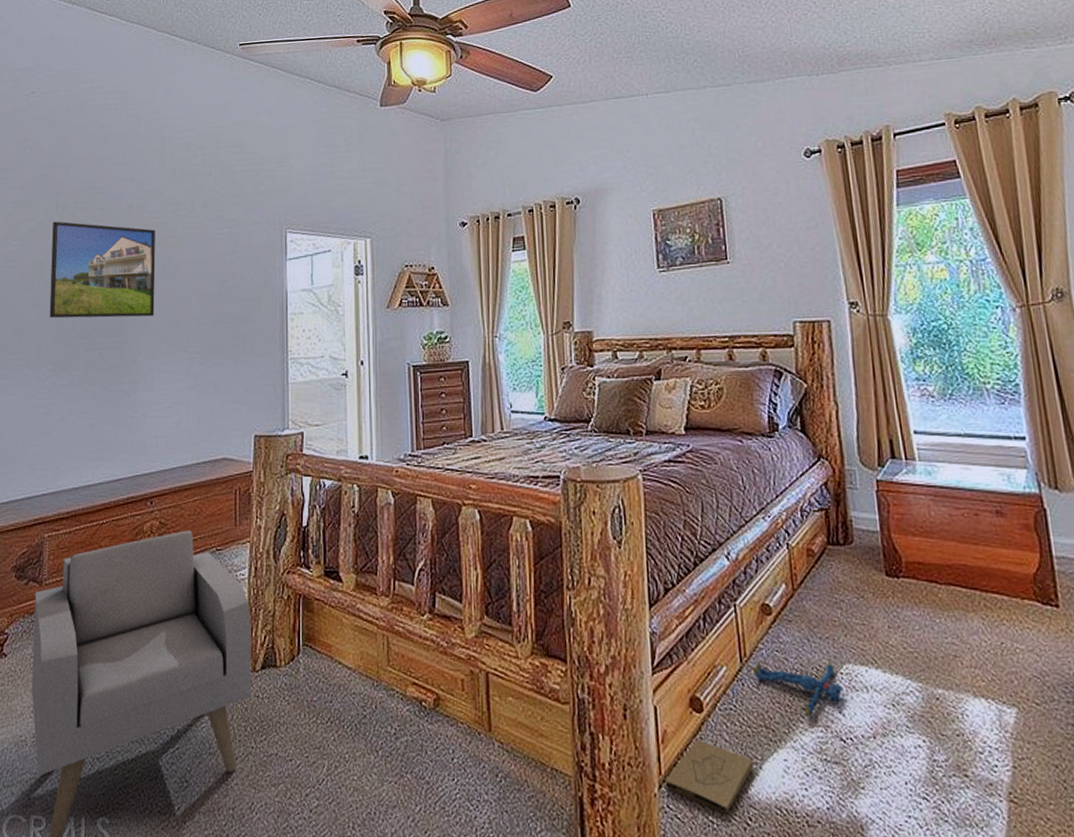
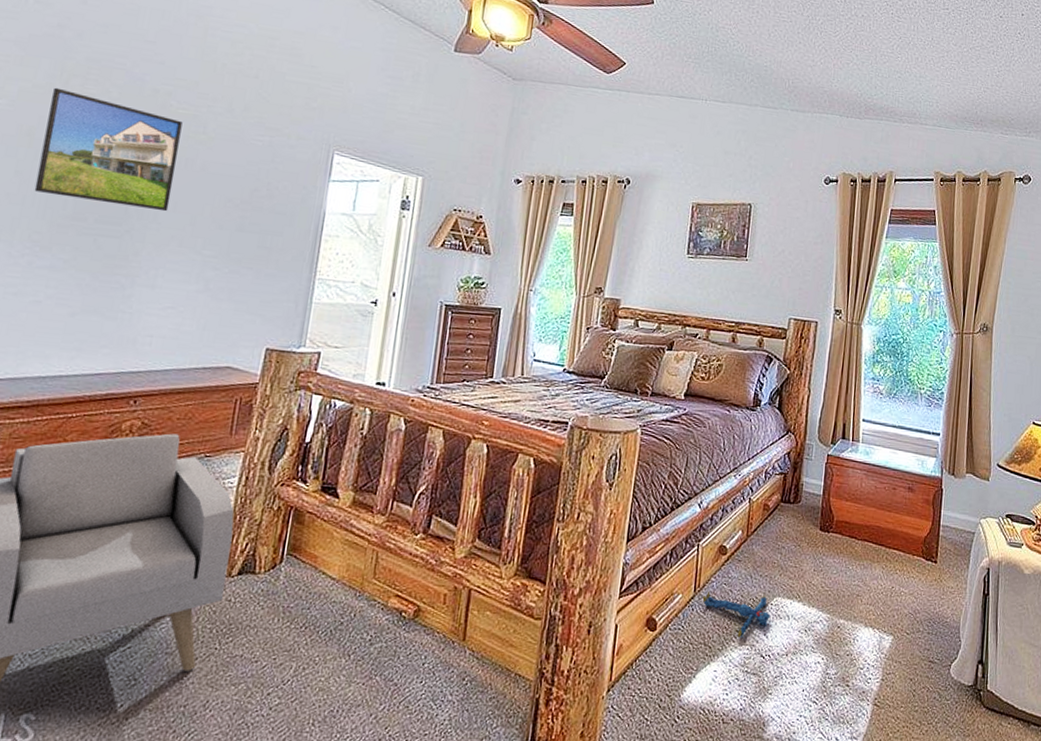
box: present [665,739,753,814] -> none [613,652,689,713]

